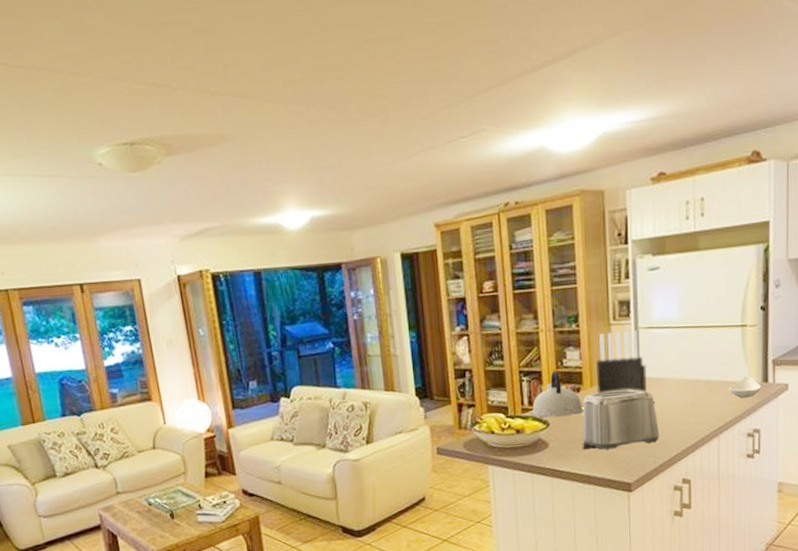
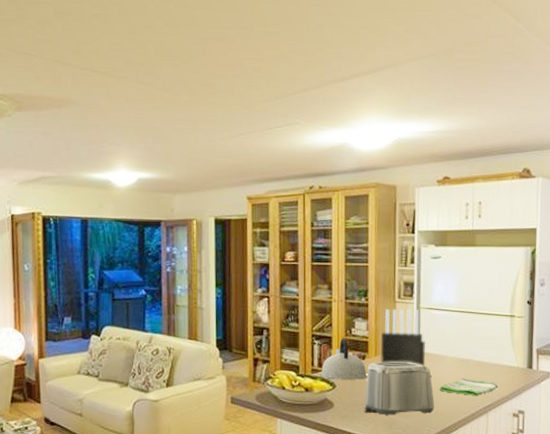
dish towel: none [663,400,729,420] -> present [439,378,498,397]
spoon rest: present [728,376,761,398] -> none [497,362,526,381]

